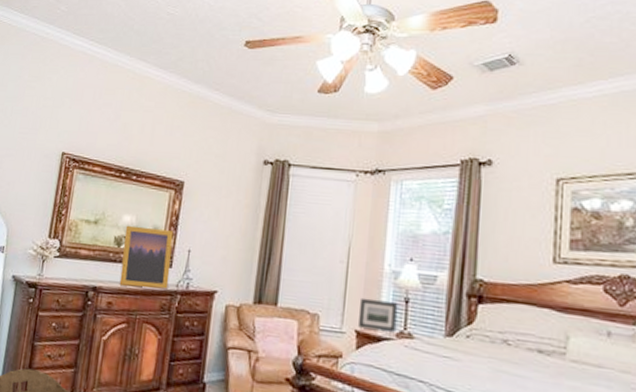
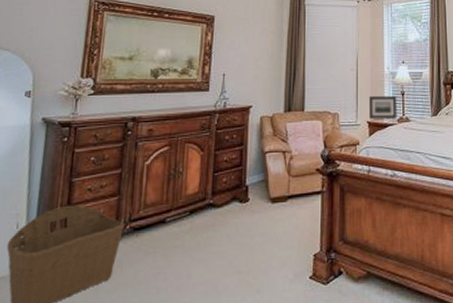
picture frame: present [119,225,174,289] -> none [159,58,208,112]

